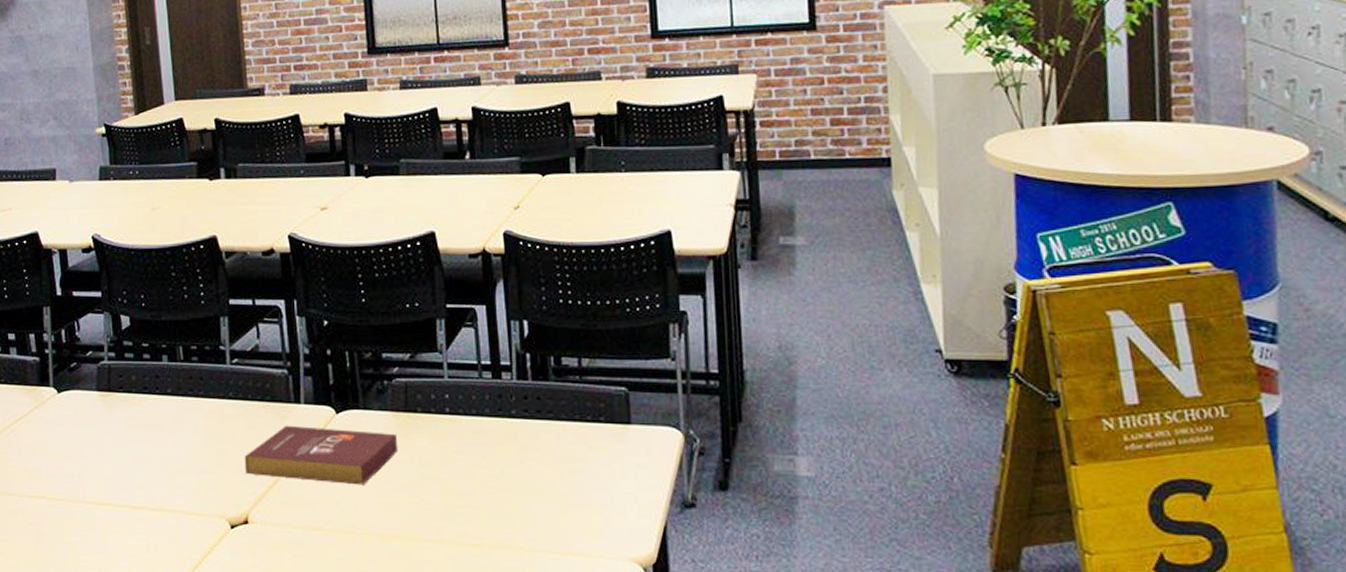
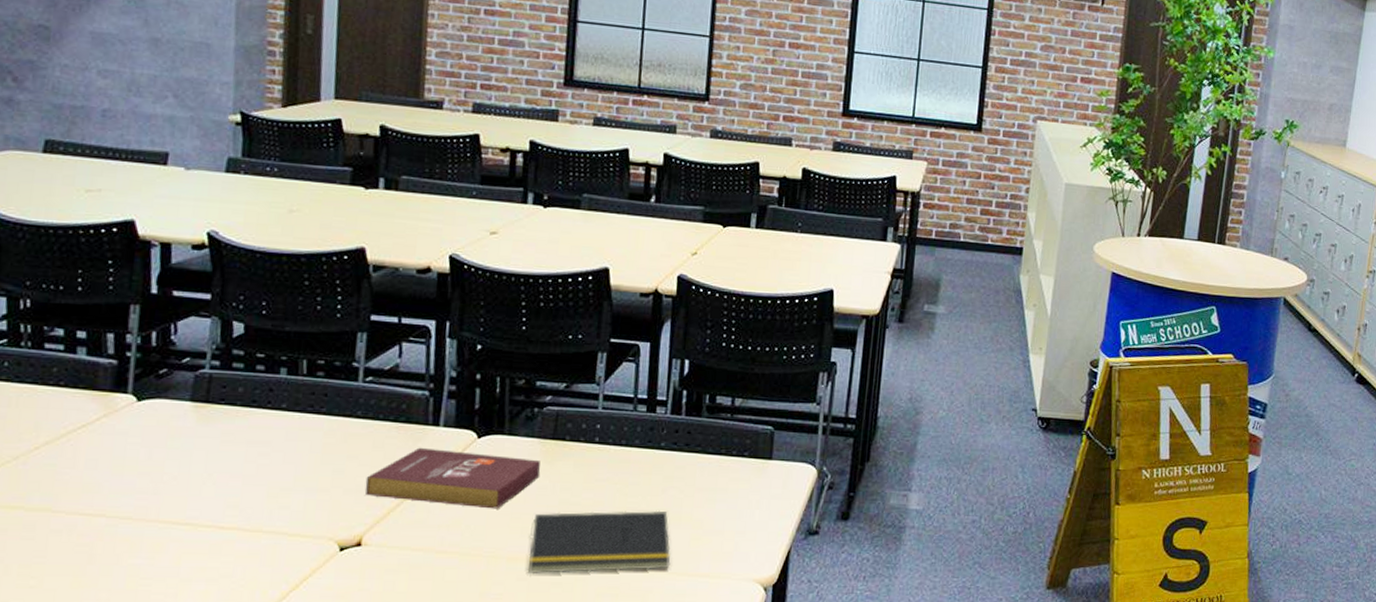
notepad: none [396,483,540,551] -> present [527,510,671,574]

